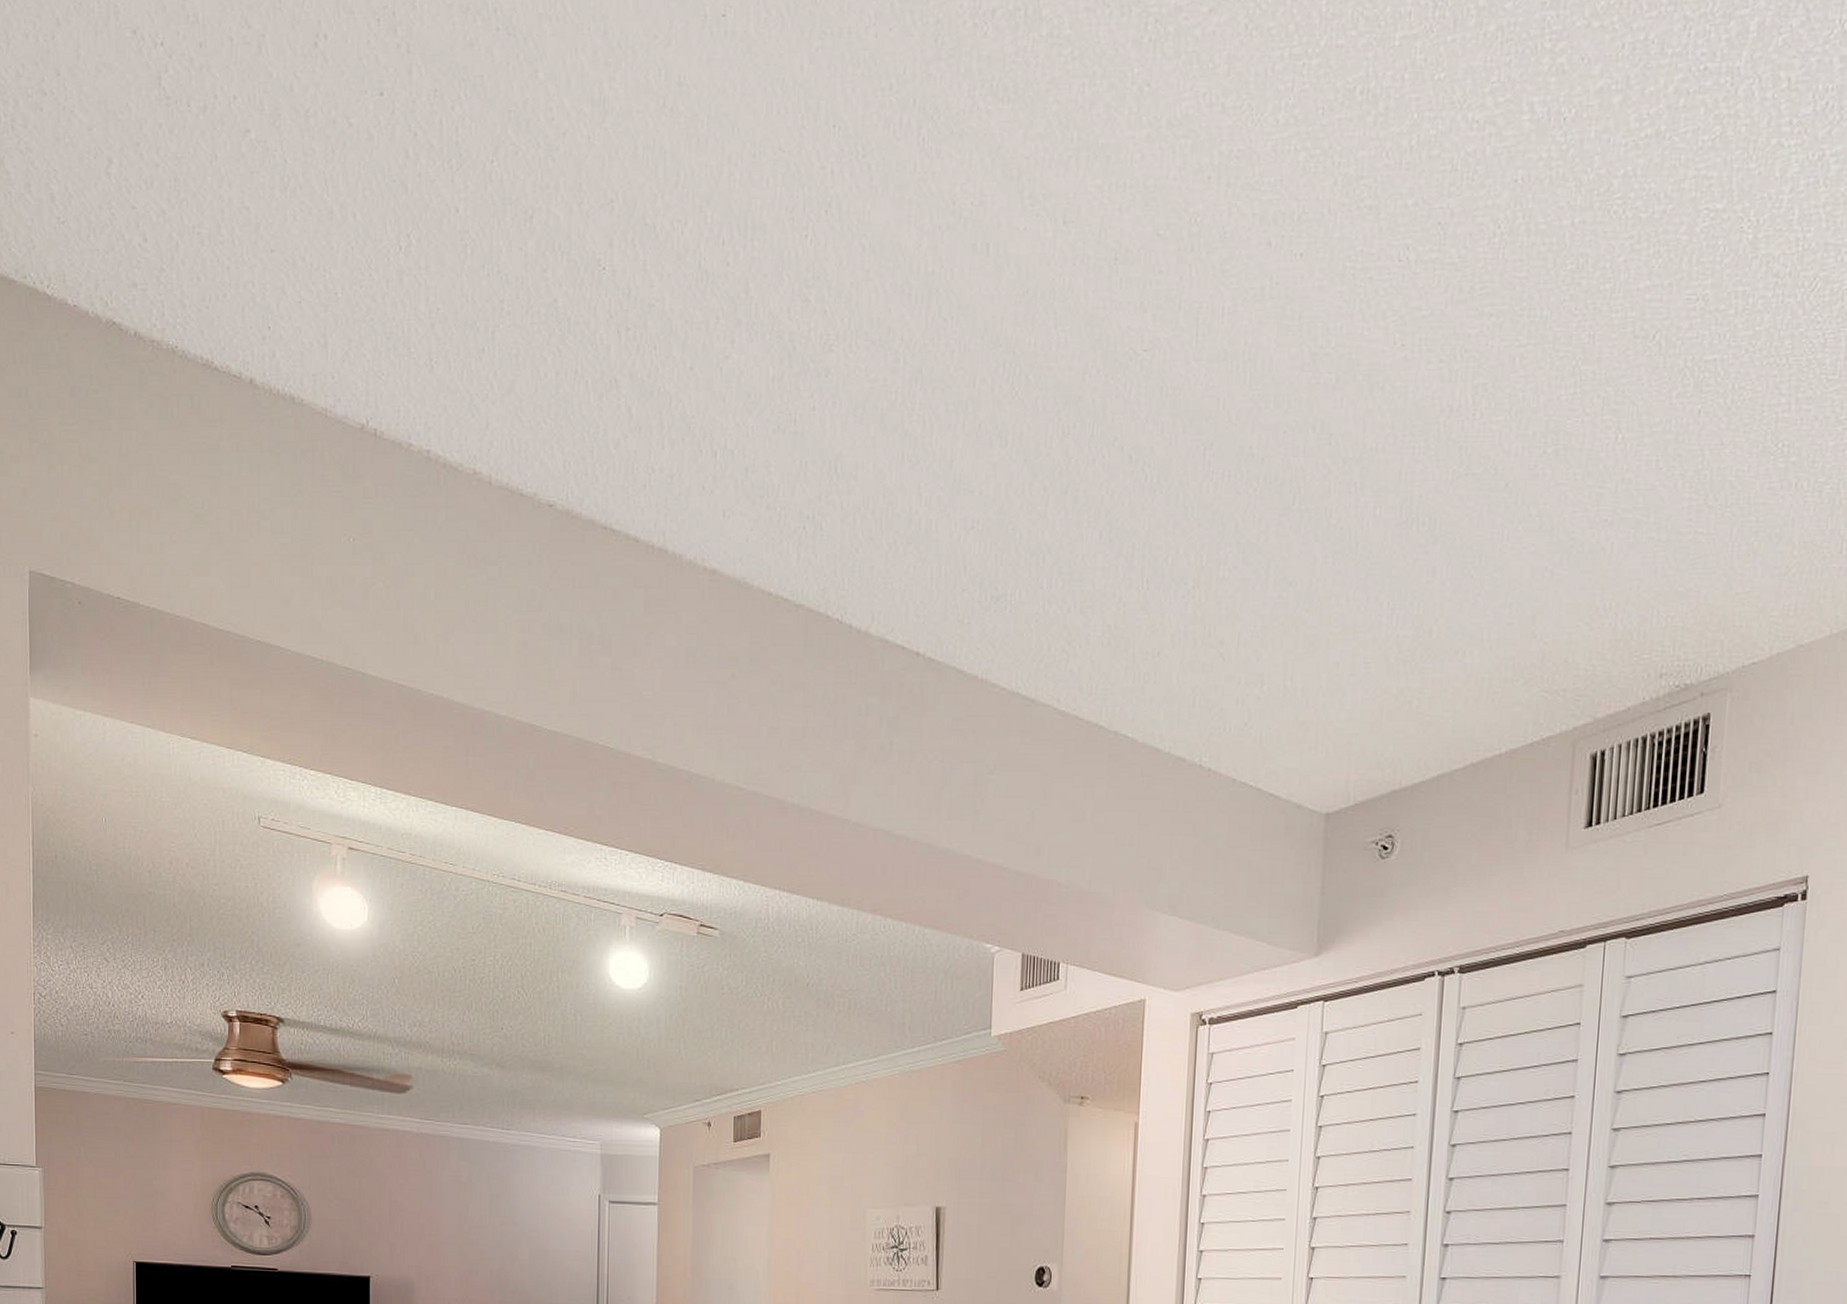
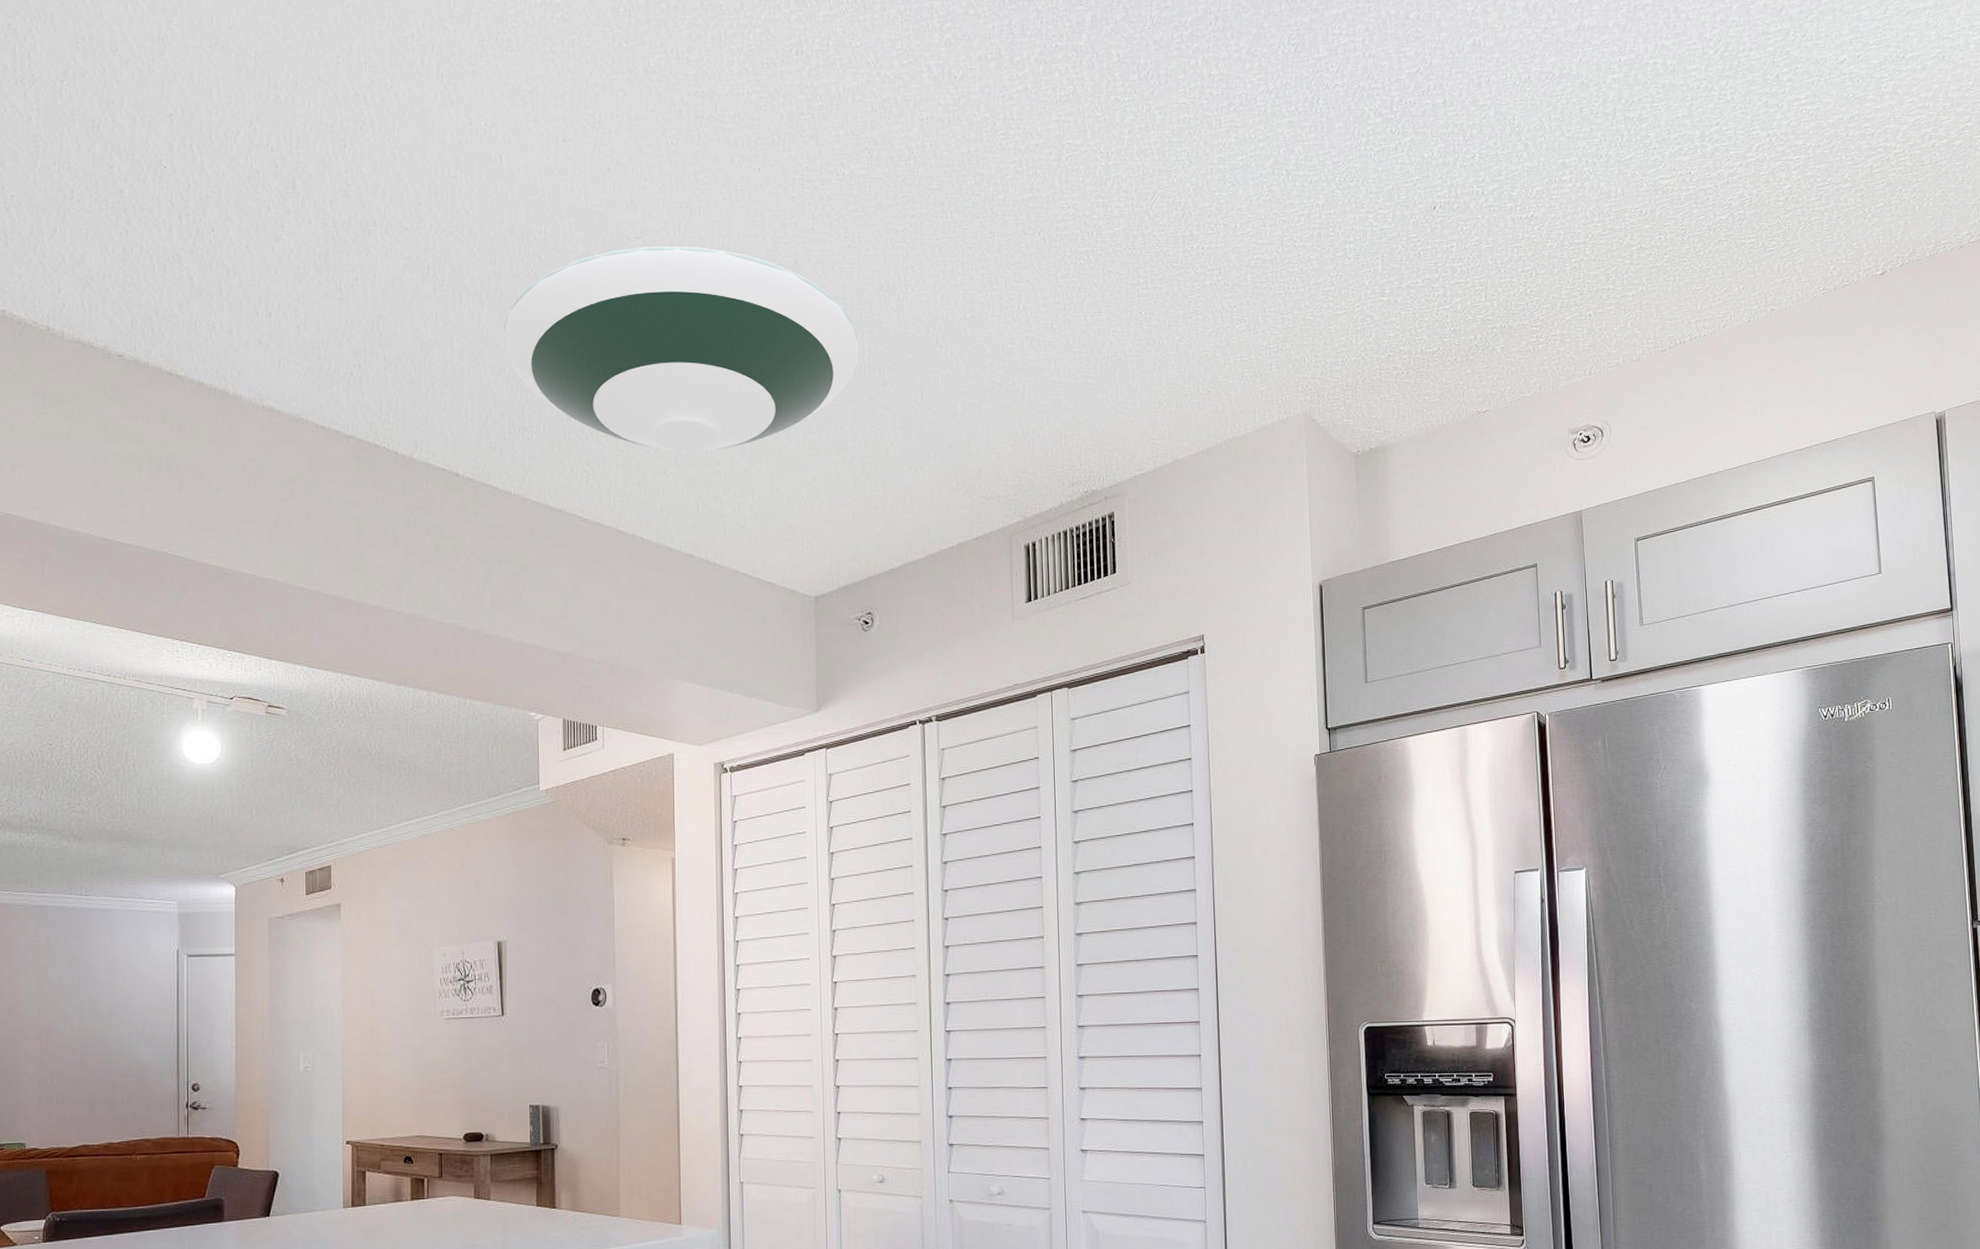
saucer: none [978,360,1408,628] -> present [503,246,860,452]

